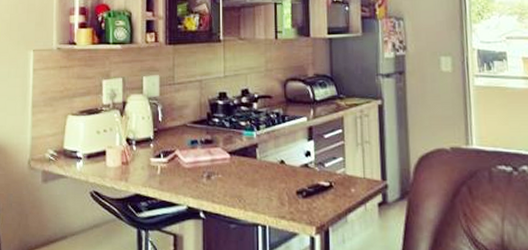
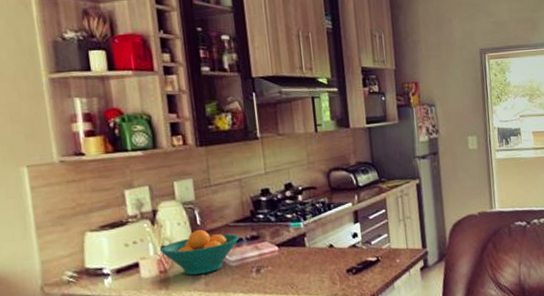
fruit bowl: none [124,125,195,171] -> present [159,229,240,275]

